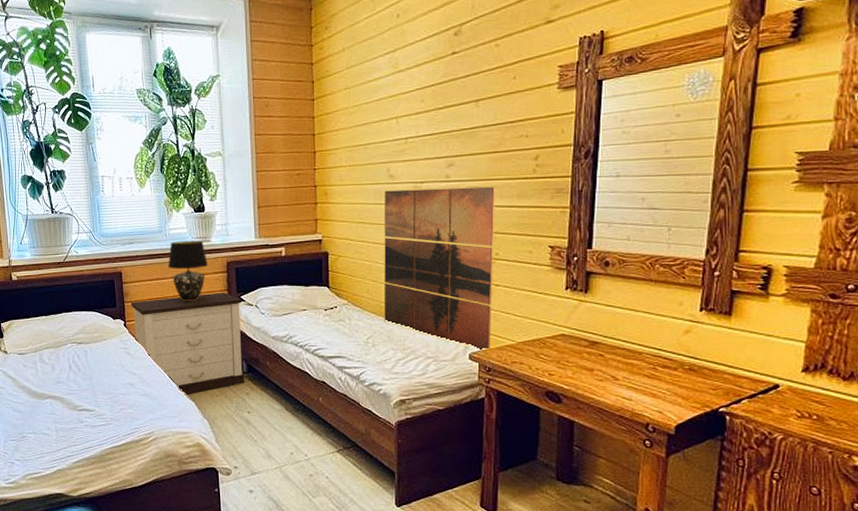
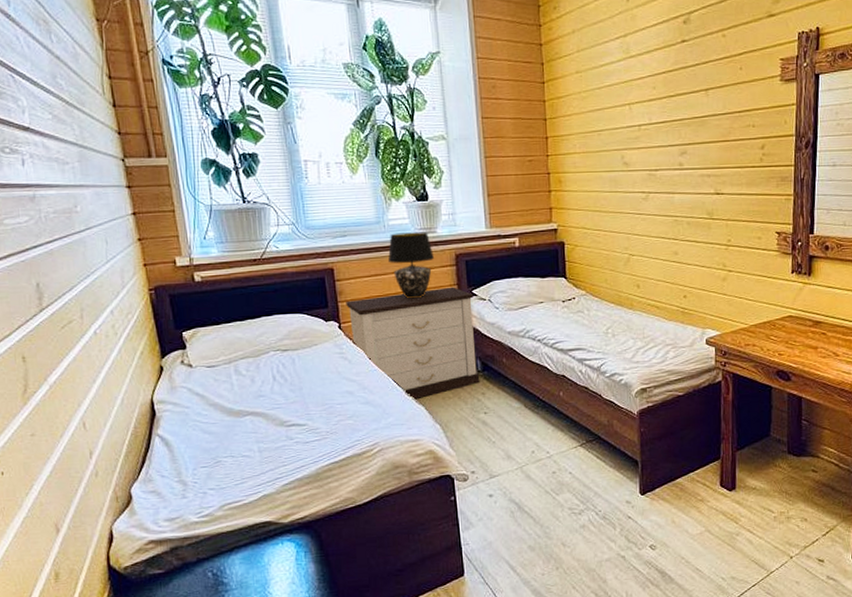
wall art: present [383,187,495,349] -> none [619,175,727,334]

